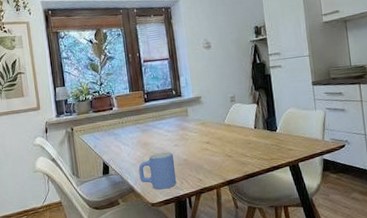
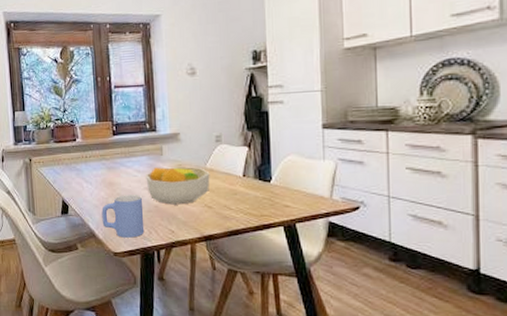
fruit bowl: none [175,124,229,158] -> present [146,167,210,205]

